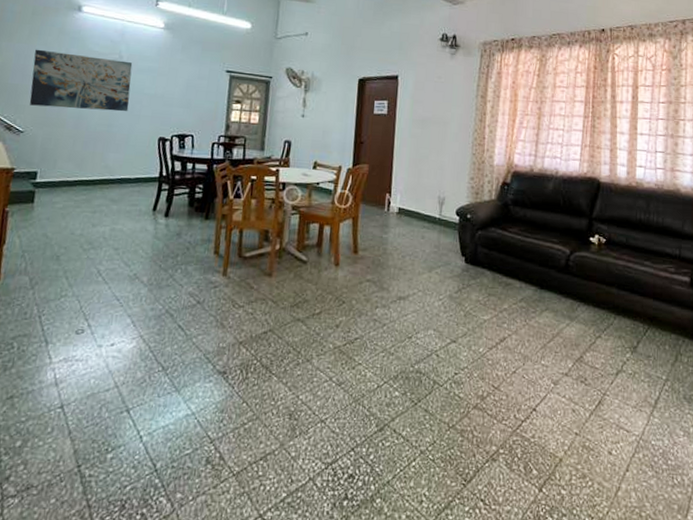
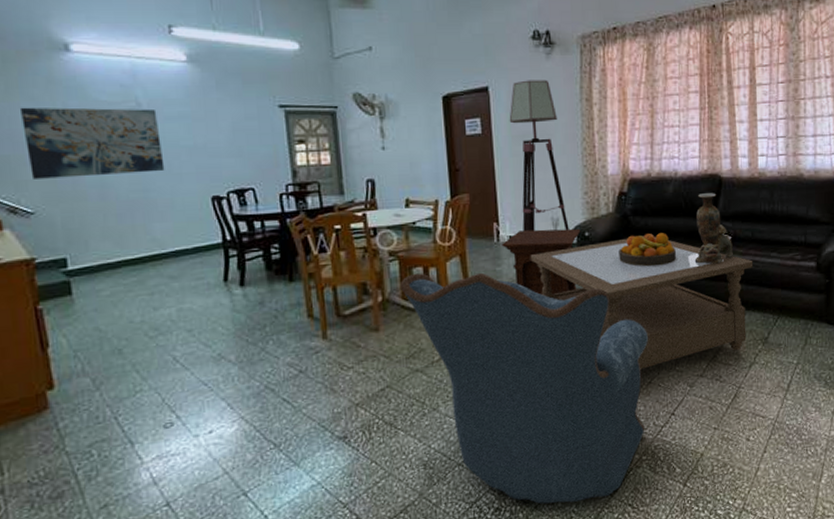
armchair: none [297,228,518,486] -> present [400,272,649,504]
side table: none [391,204,464,269] -> present [502,228,581,295]
floor lamp: none [411,74,456,228] -> present [509,79,574,249]
coffee table: none [414,225,625,357] -> present [530,235,752,369]
fruit bowl: none [496,223,551,257] -> present [618,233,676,266]
vase with dog figurine: none [568,194,607,264] -> present [694,193,733,264]

